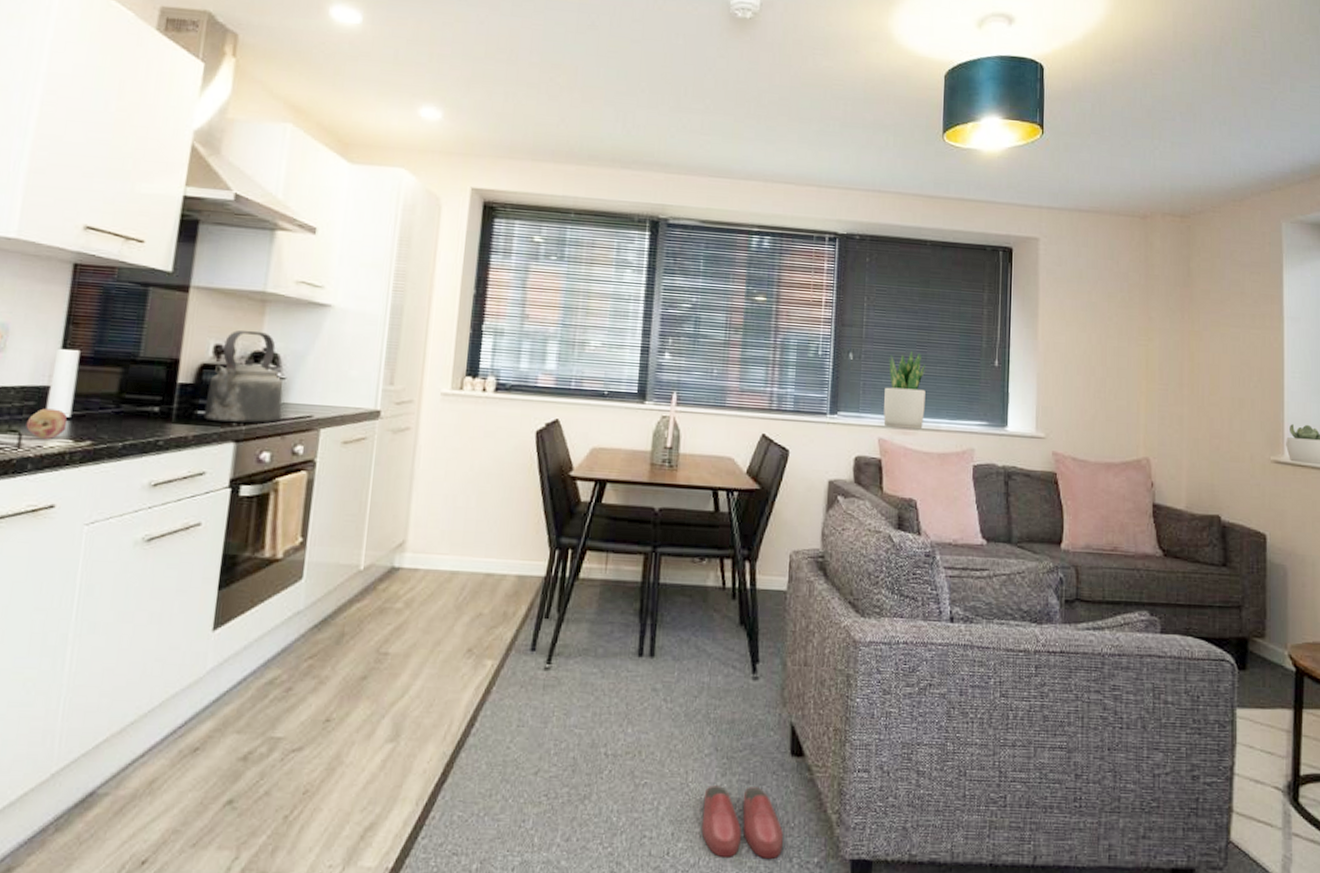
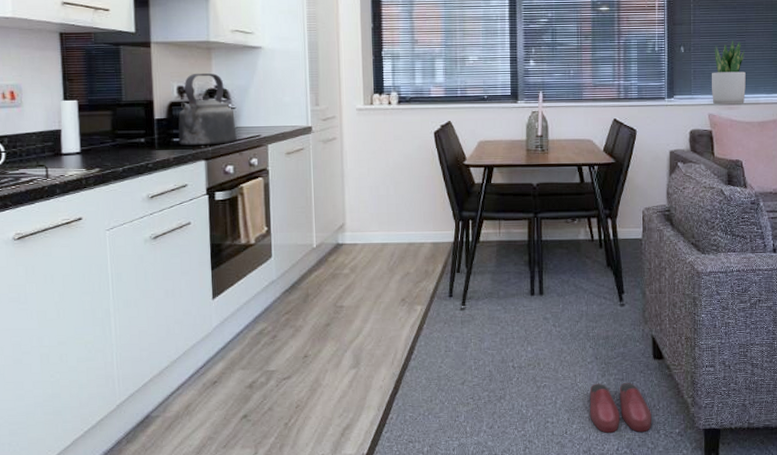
fruit: present [26,408,68,440] -> none [49,146,79,171]

